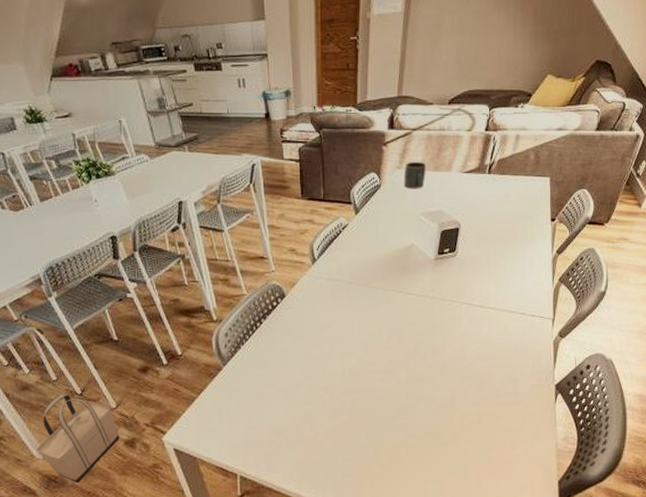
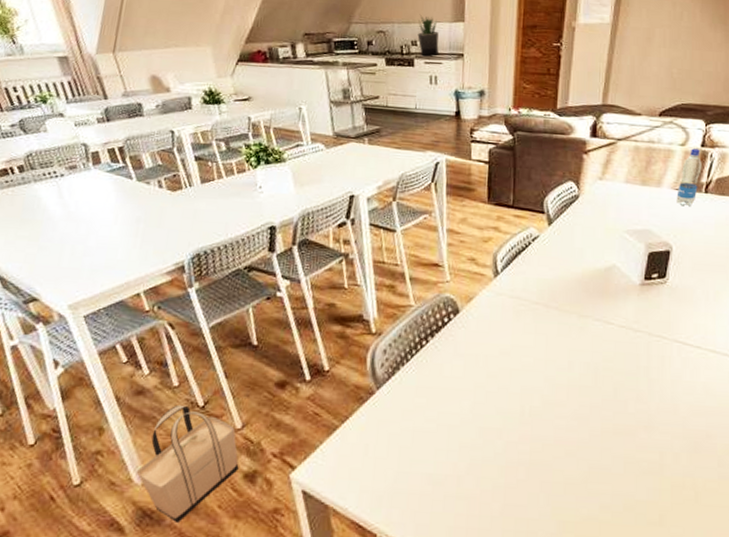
planter: none [221,15,243,59] -> present [417,15,439,57]
mug: present [404,161,426,189] -> none [606,172,632,203]
bottle: none [464,133,486,187] -> present [676,148,702,206]

